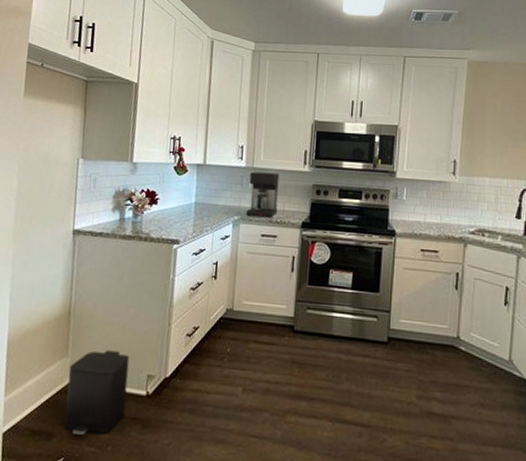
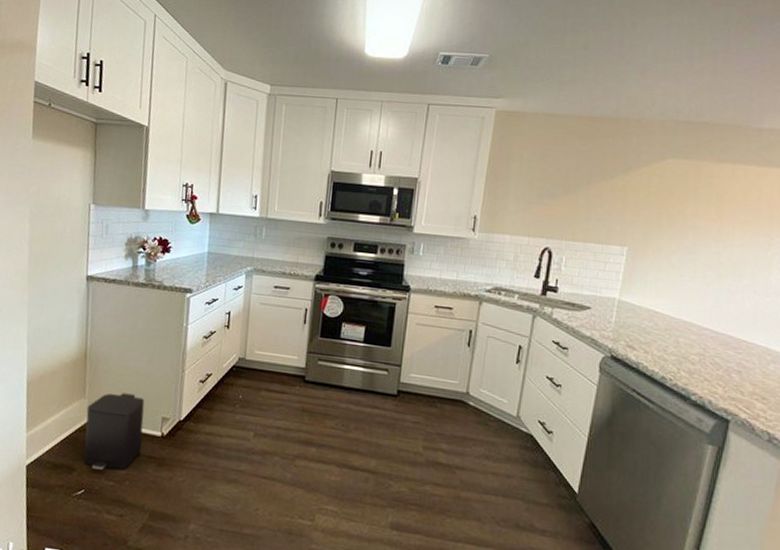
coffee maker: present [246,172,280,218] -> none [259,222,294,270]

